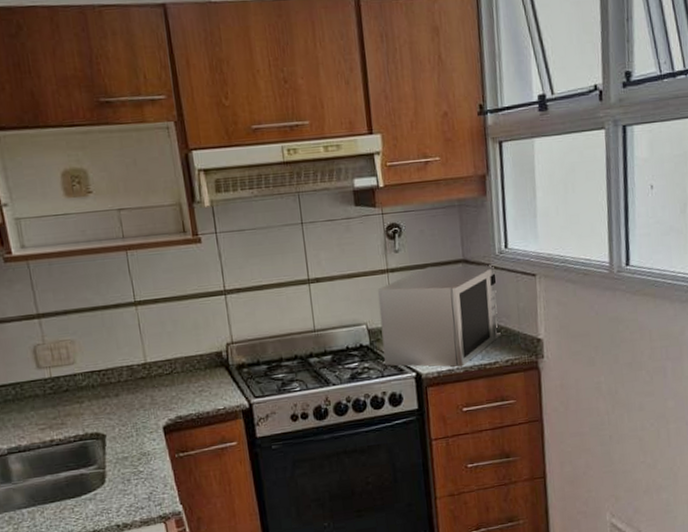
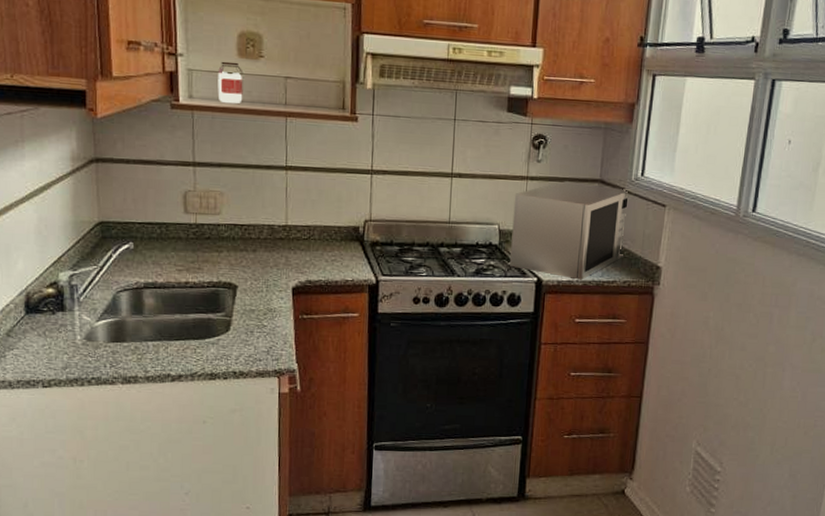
jar: none [47,202,78,248] -> present [217,61,244,104]

